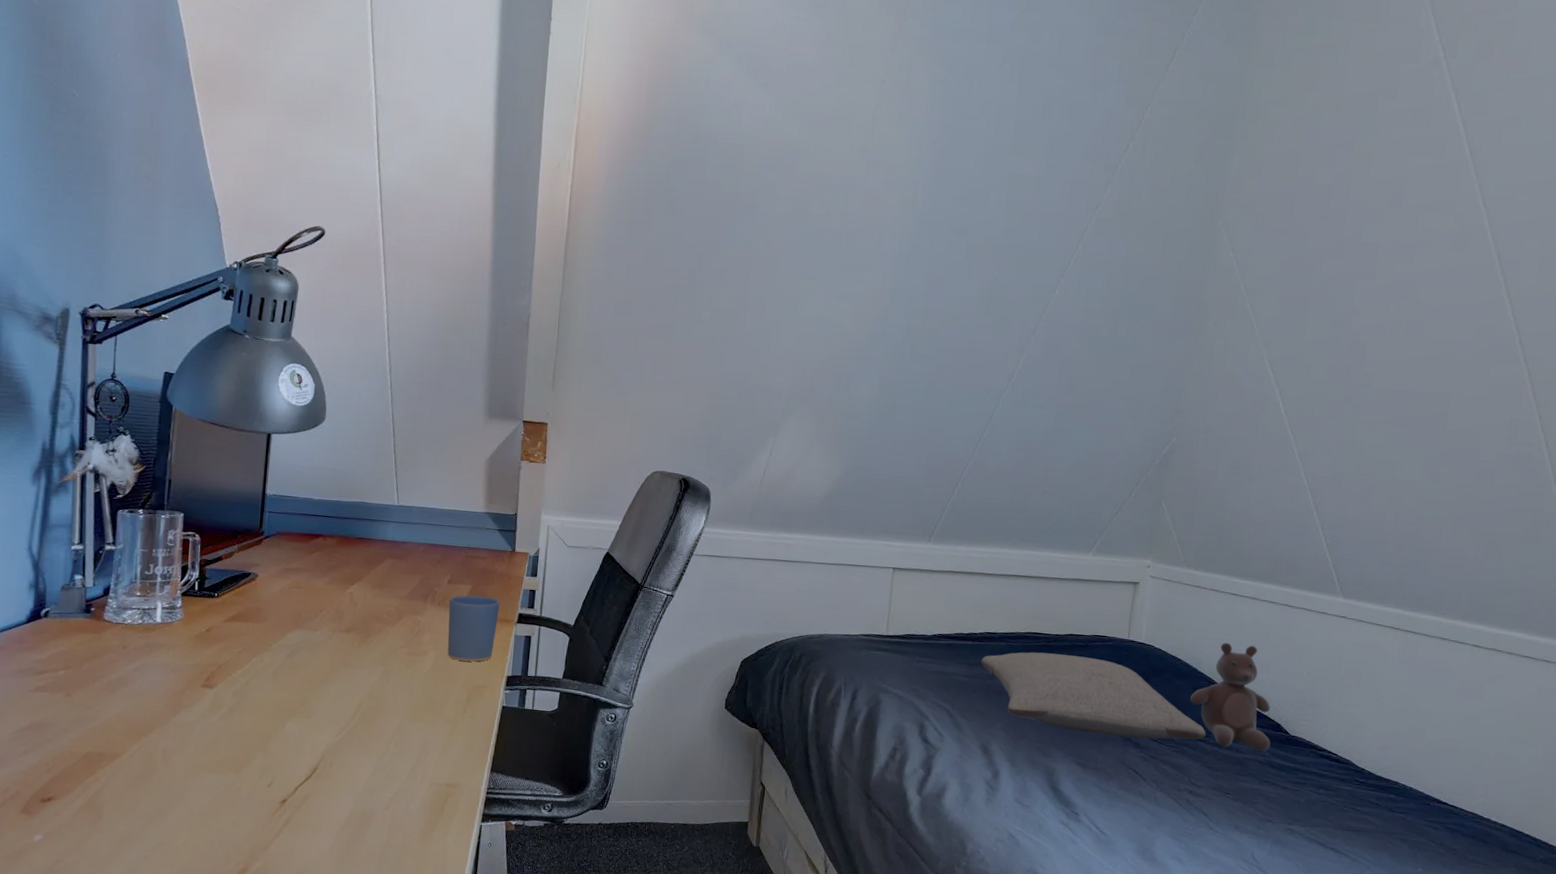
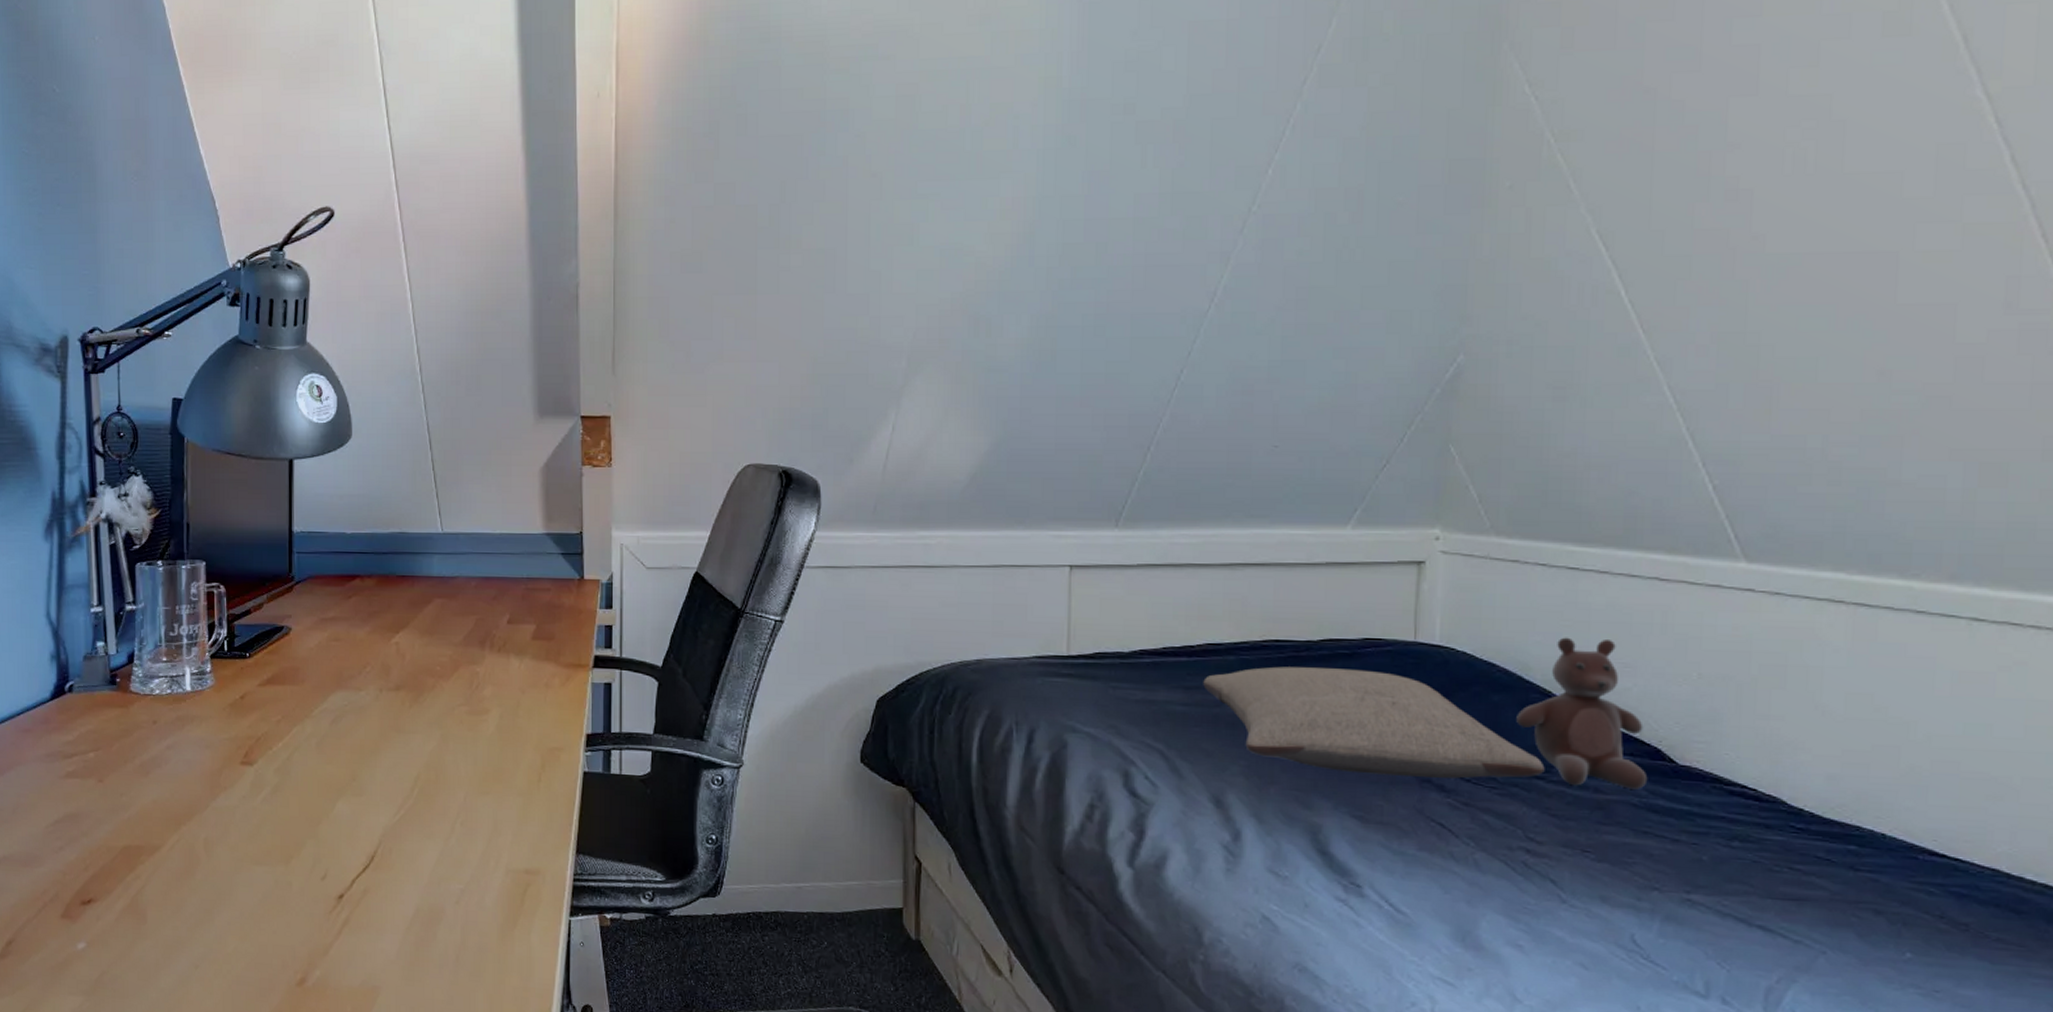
mug: present [447,595,500,662] -> none [511,636,571,719]

